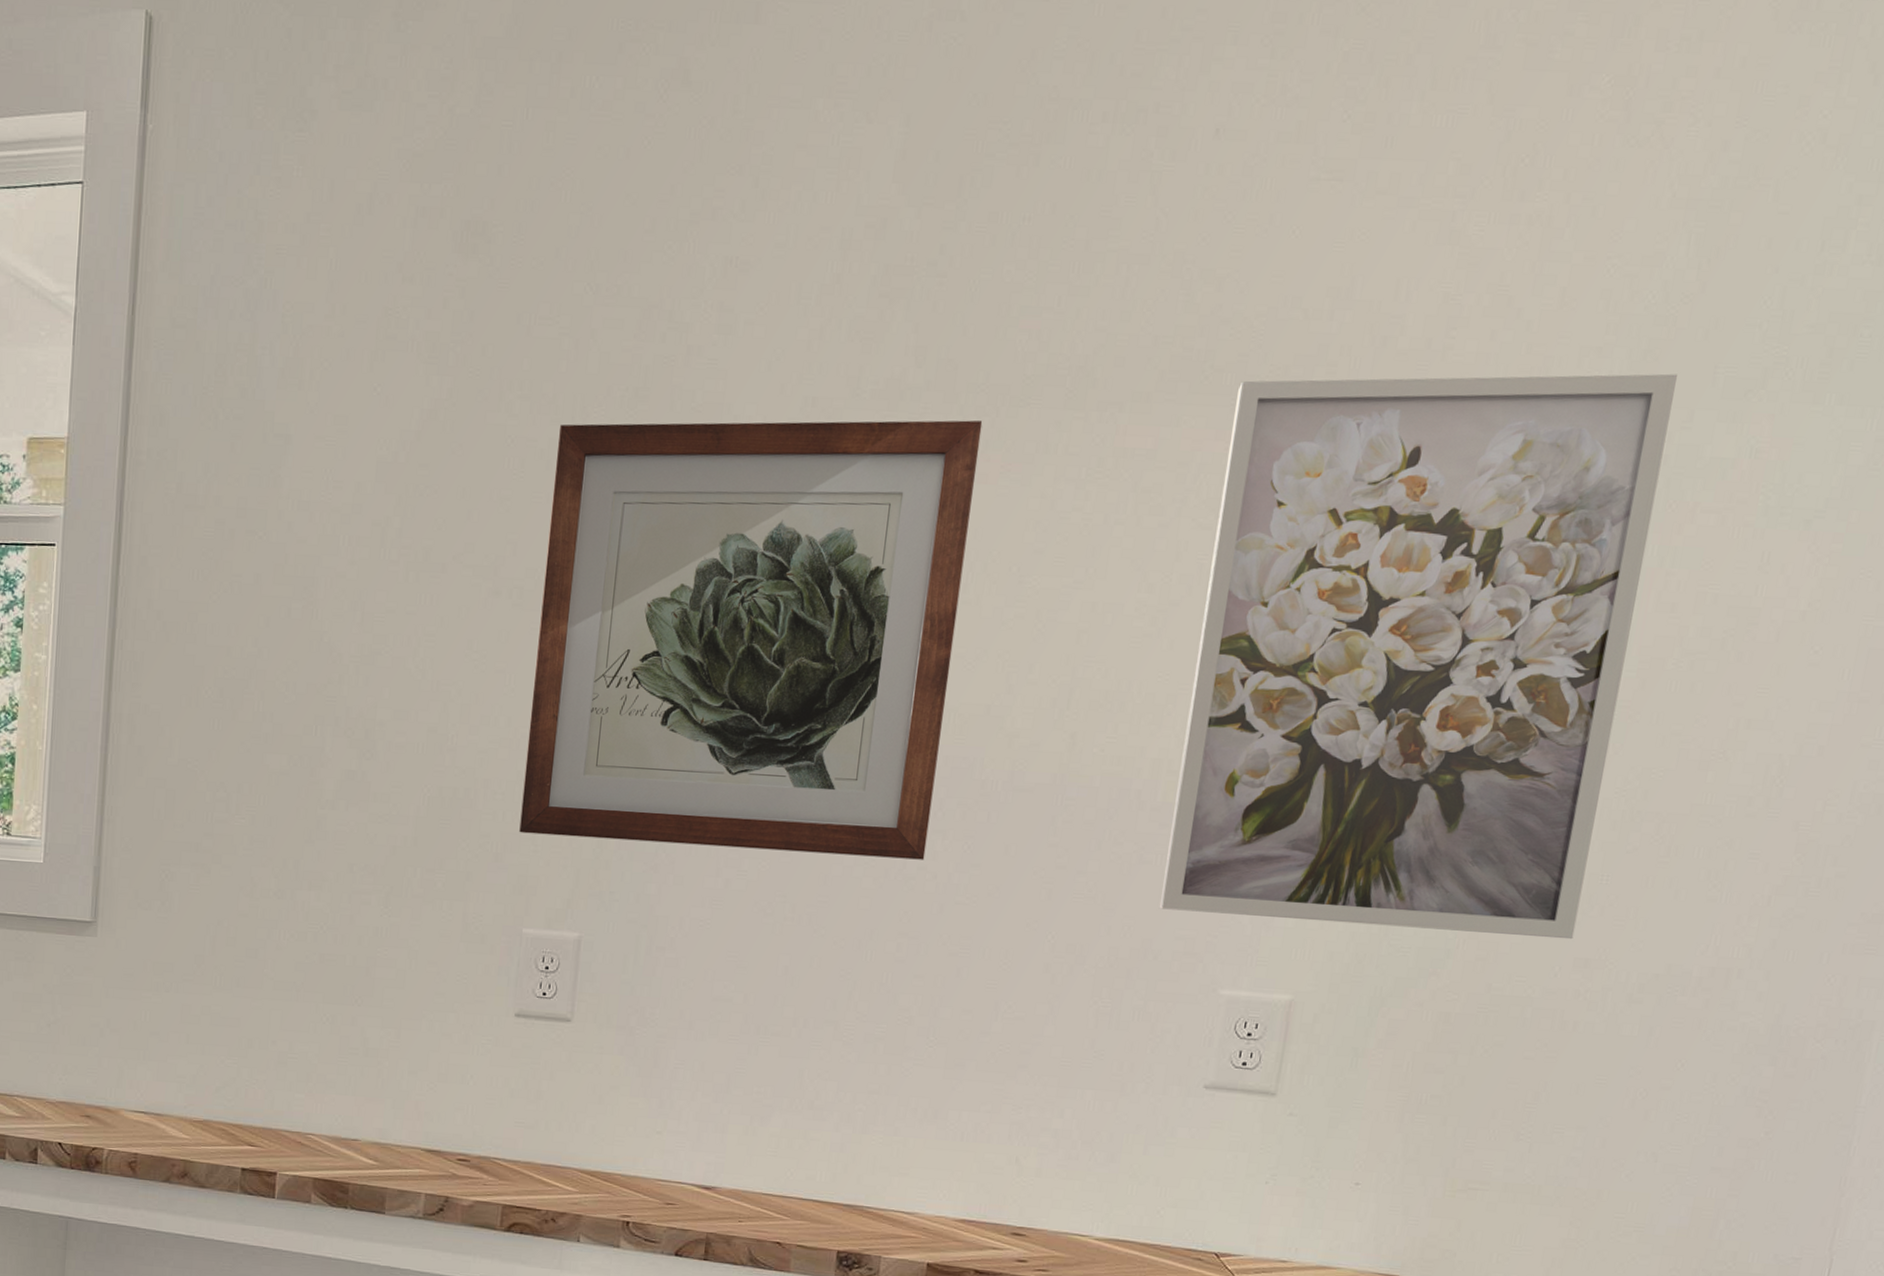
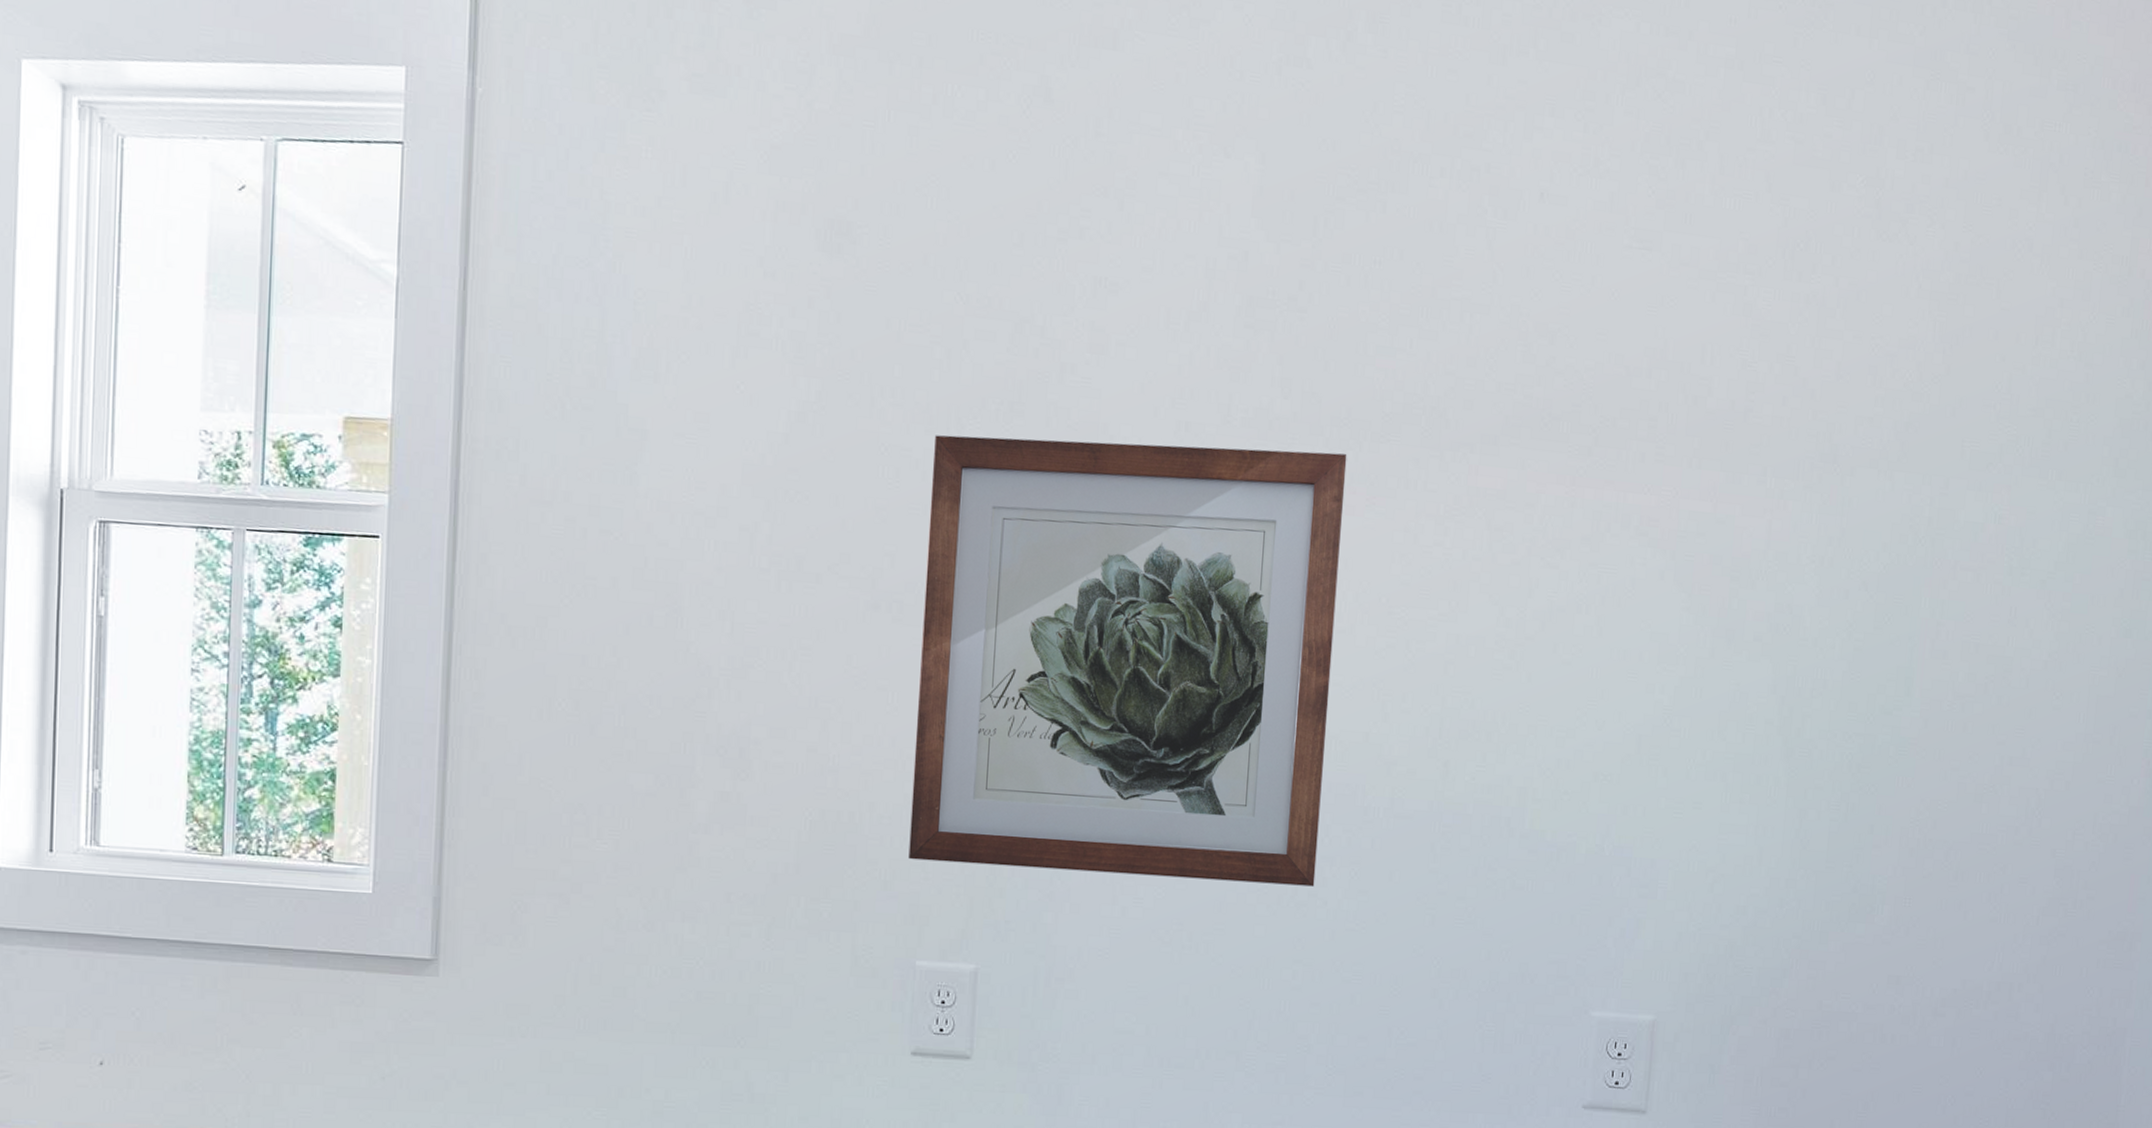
wall art: present [1159,373,1677,940] -> none [1532,430,1933,958]

